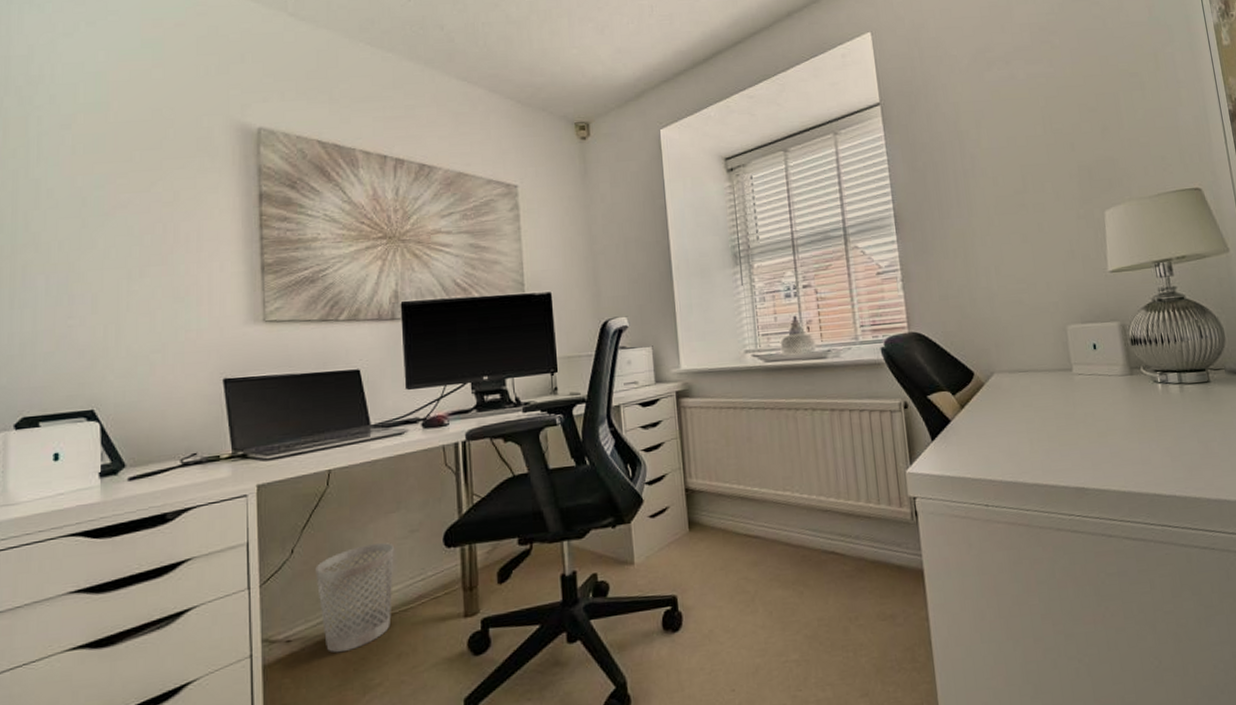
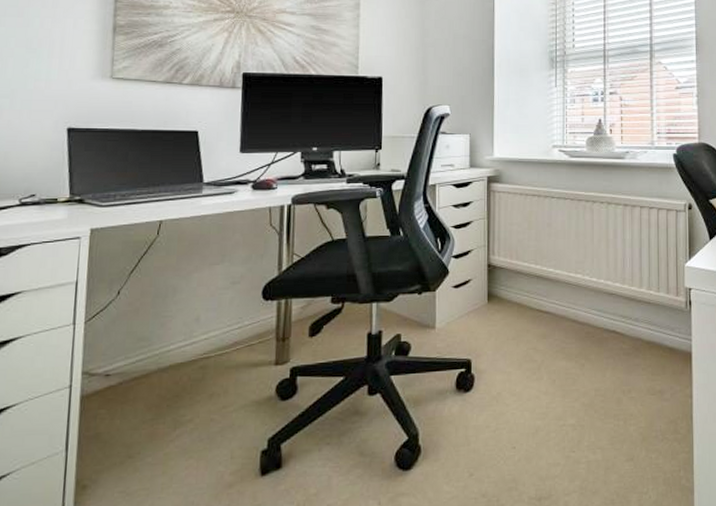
wastebasket: present [315,543,394,653] -> none [139,292,215,389]

